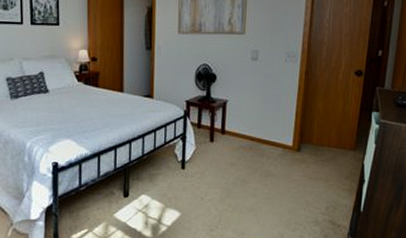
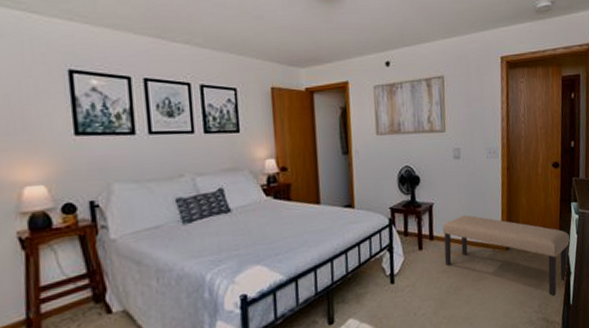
bench: none [234,114,367,202] -> present [442,215,571,297]

